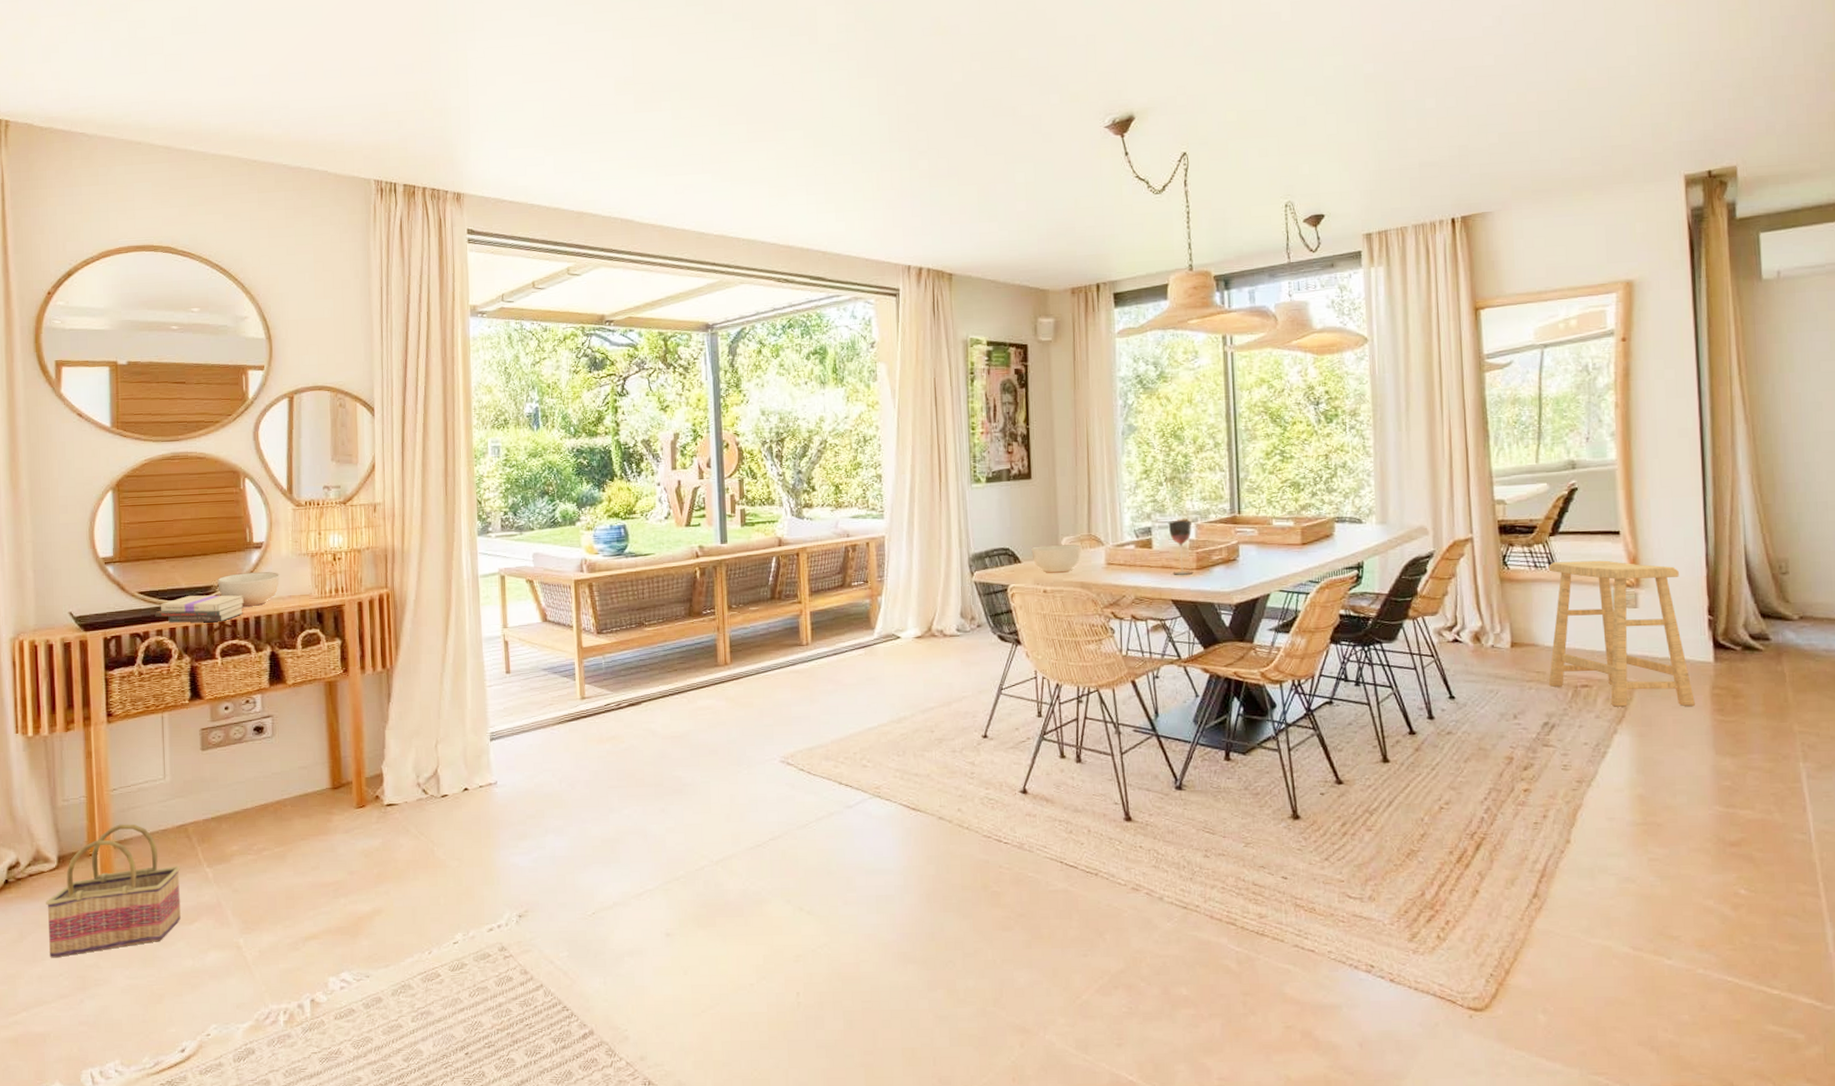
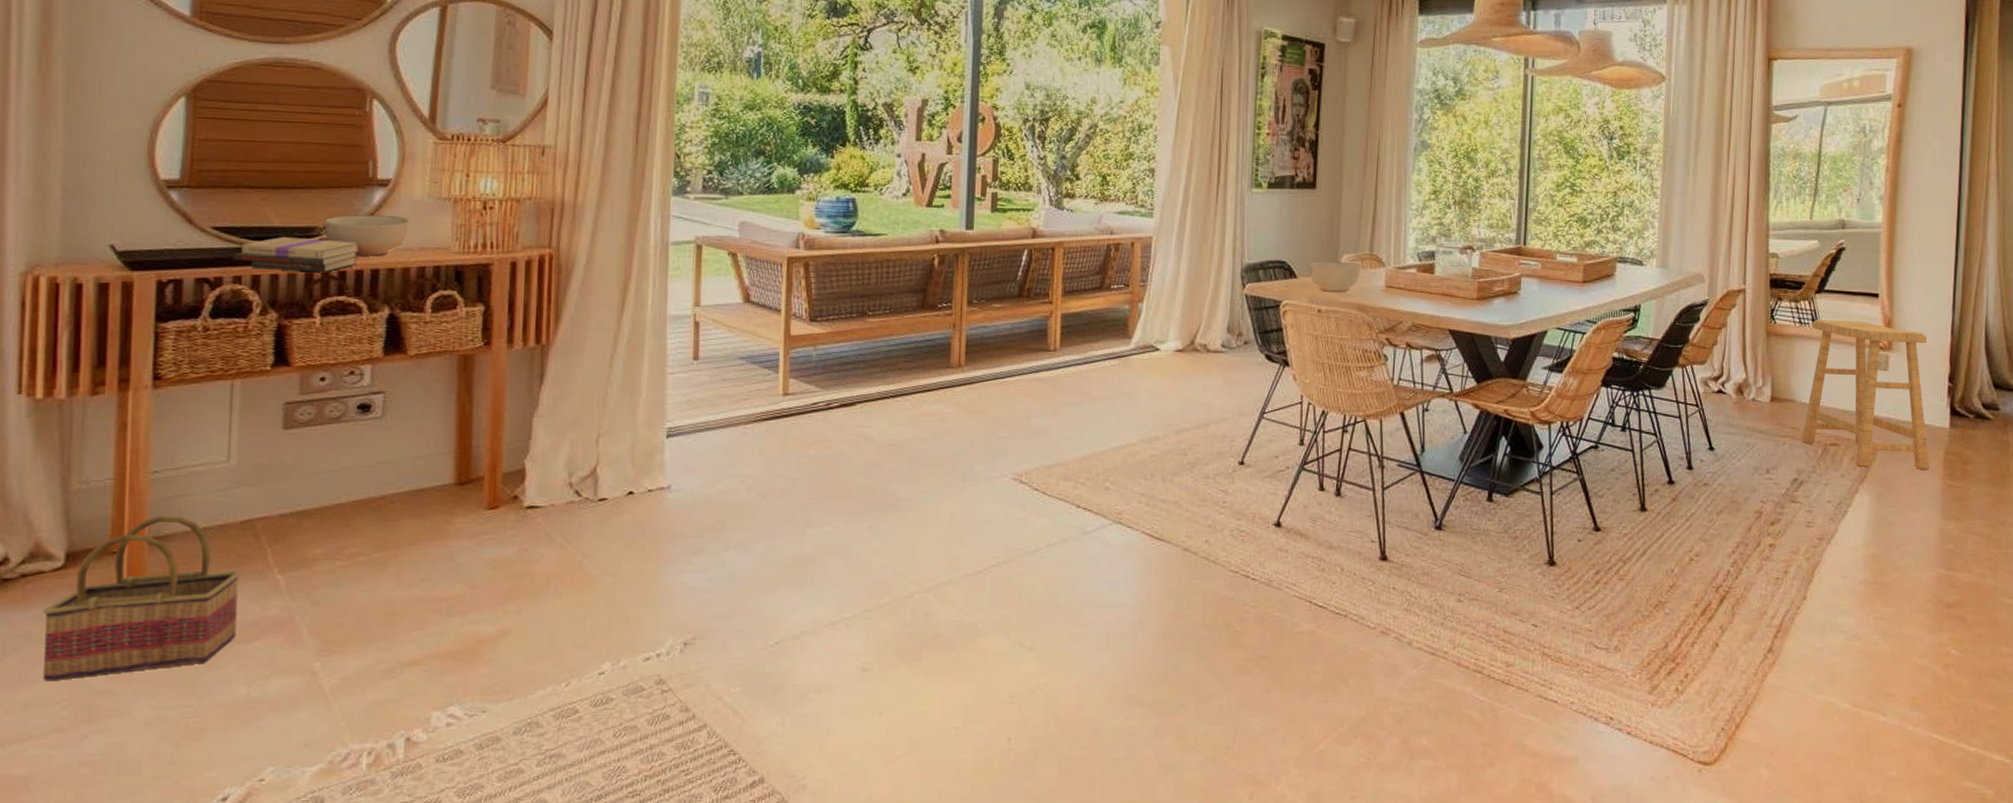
wineglass: present [1168,520,1194,575] -> none [1451,247,1476,305]

